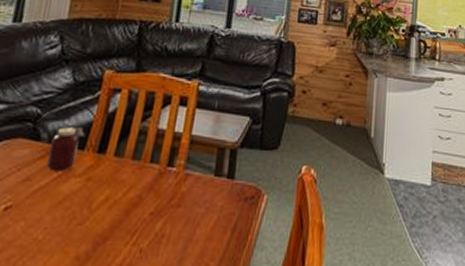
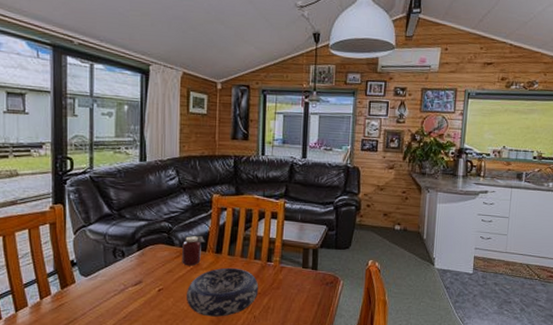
decorative bowl: none [44,174,153,251] -> present [186,267,259,317]

